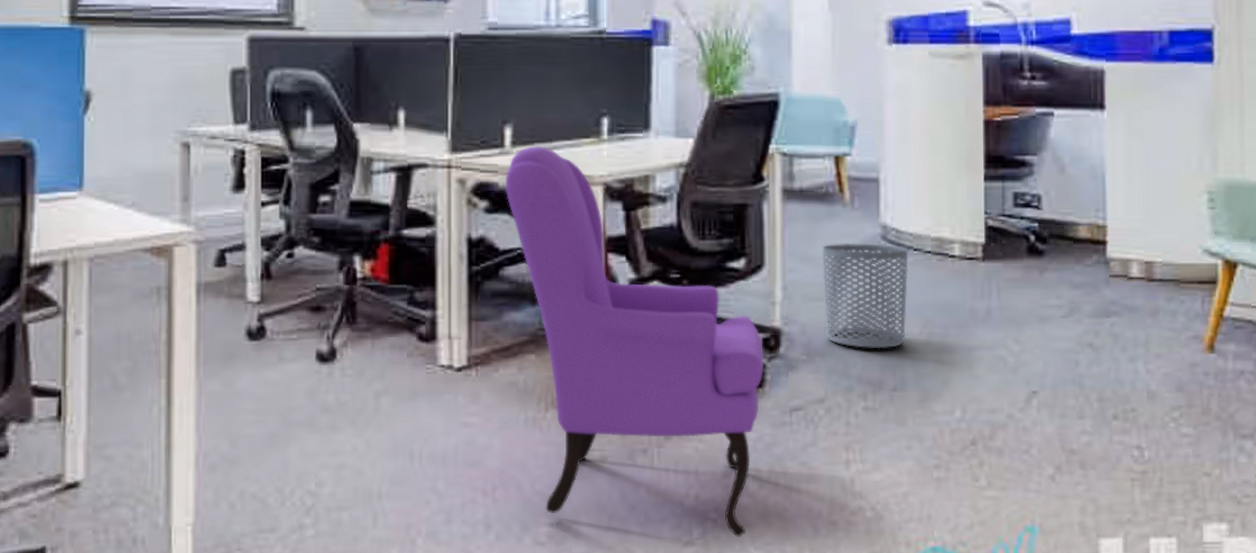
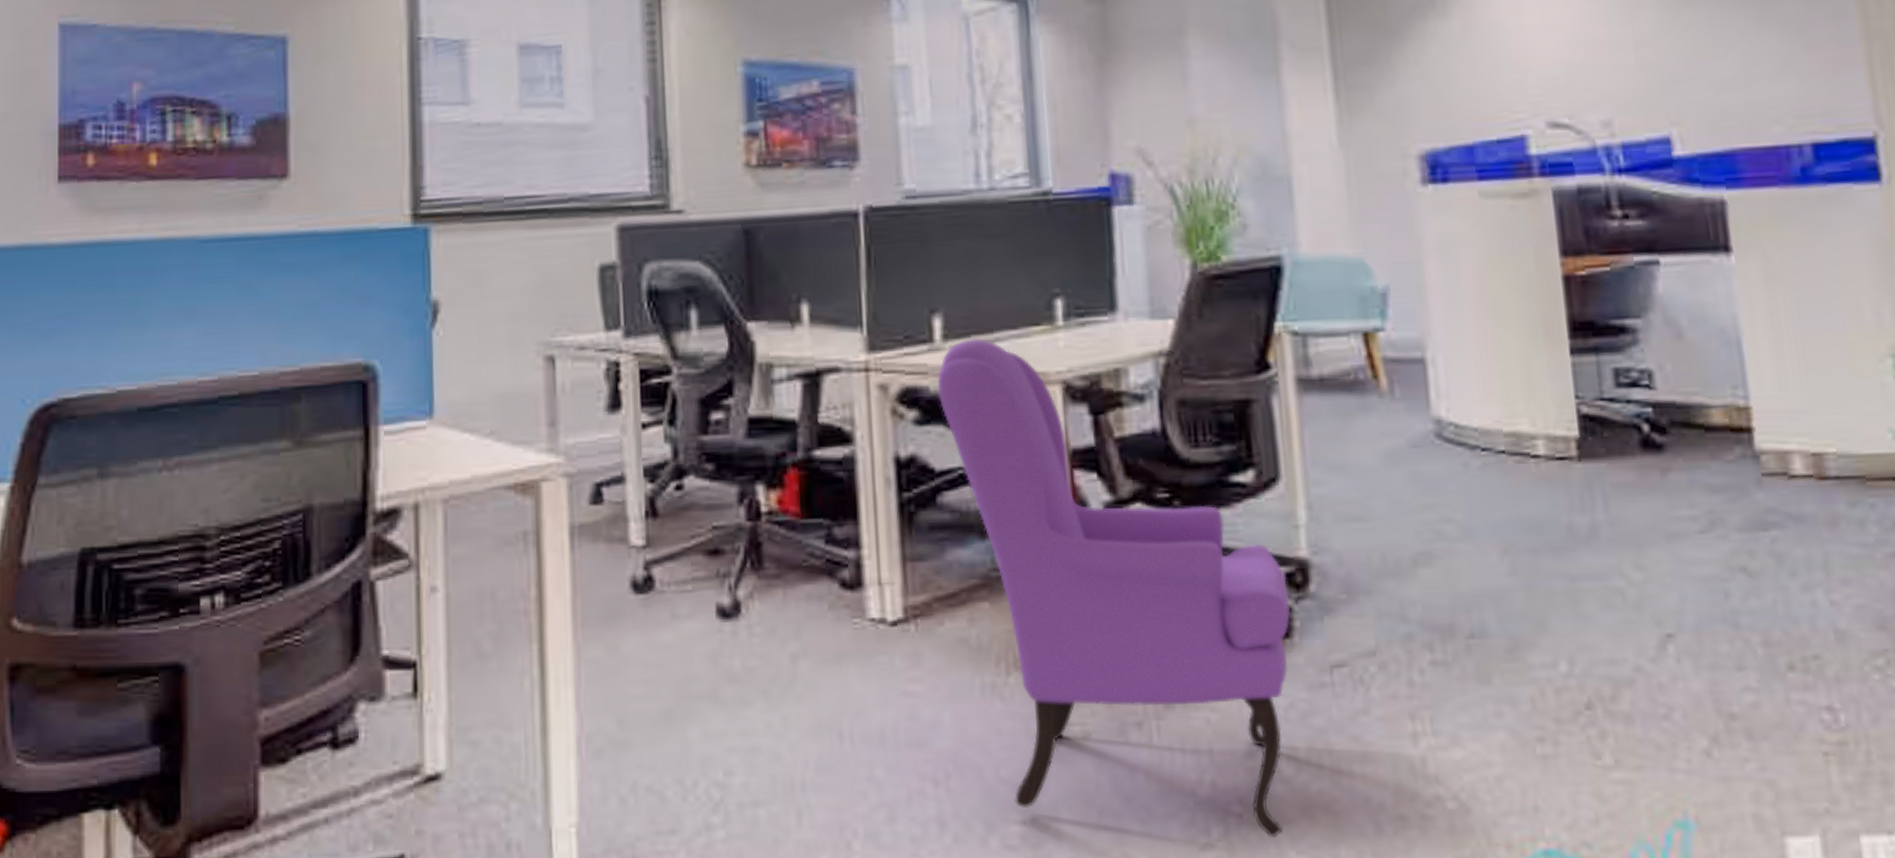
waste bin: present [822,243,909,349] -> none [1356,444,1480,583]

